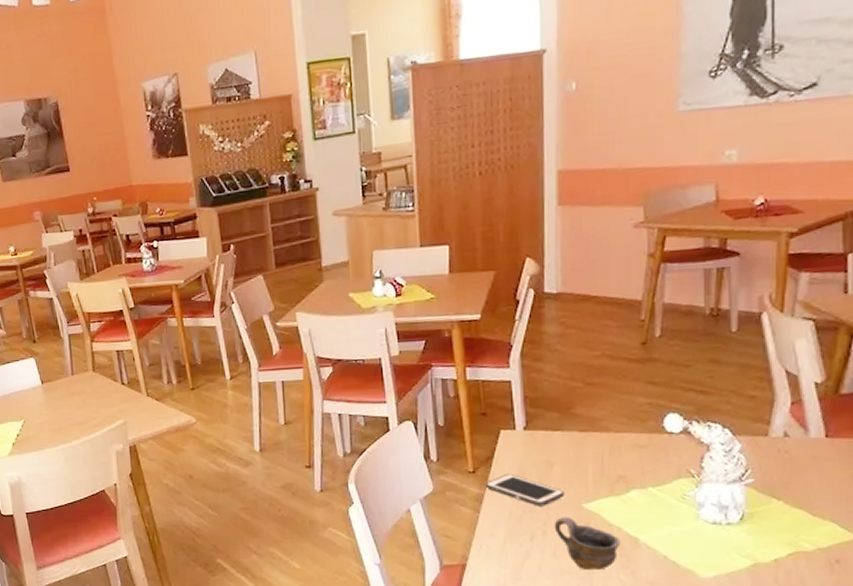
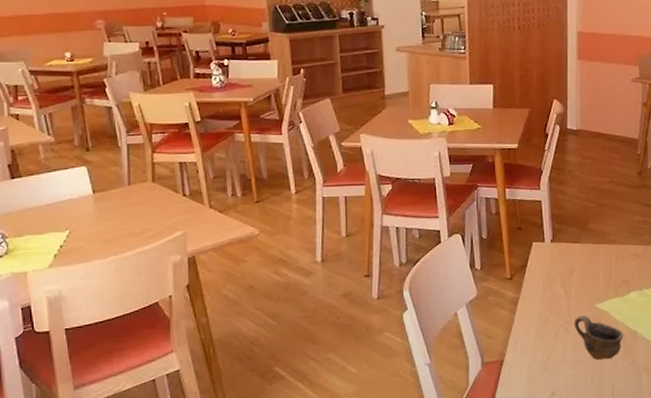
cell phone: present [485,473,564,506] -> none [520,279,582,307]

